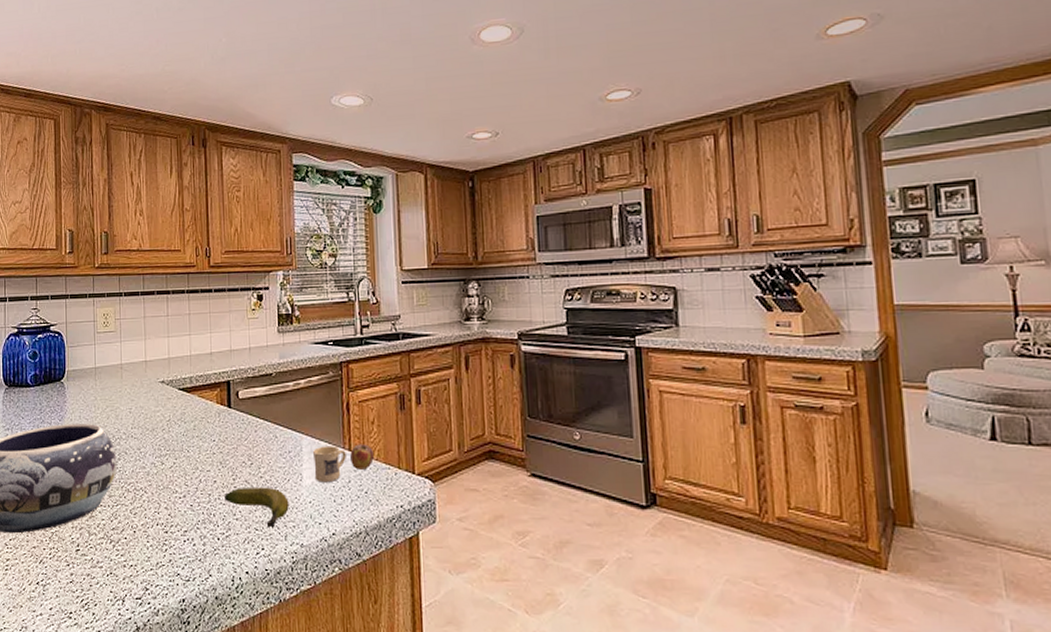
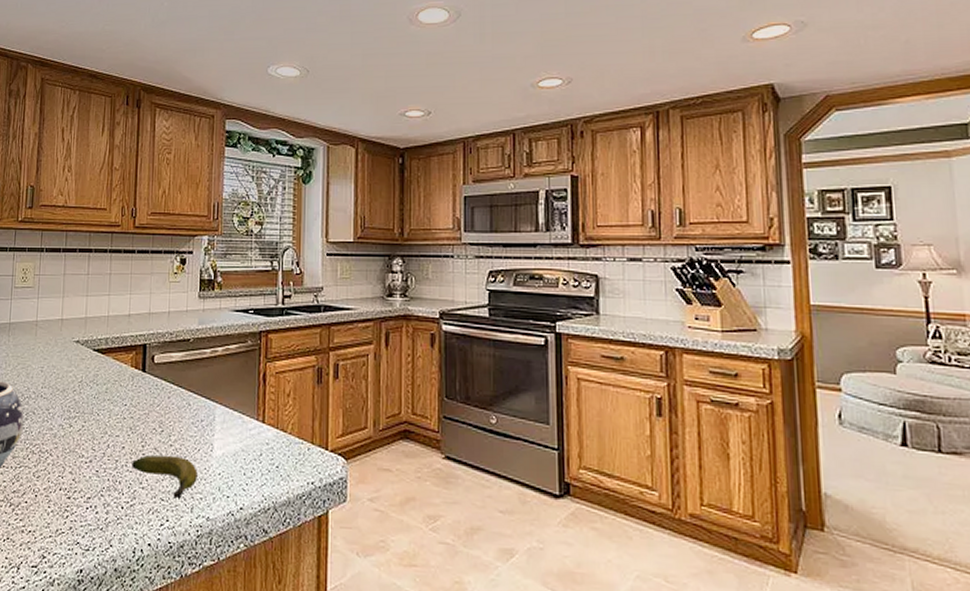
mug: present [312,444,374,483] -> none [225,416,287,455]

